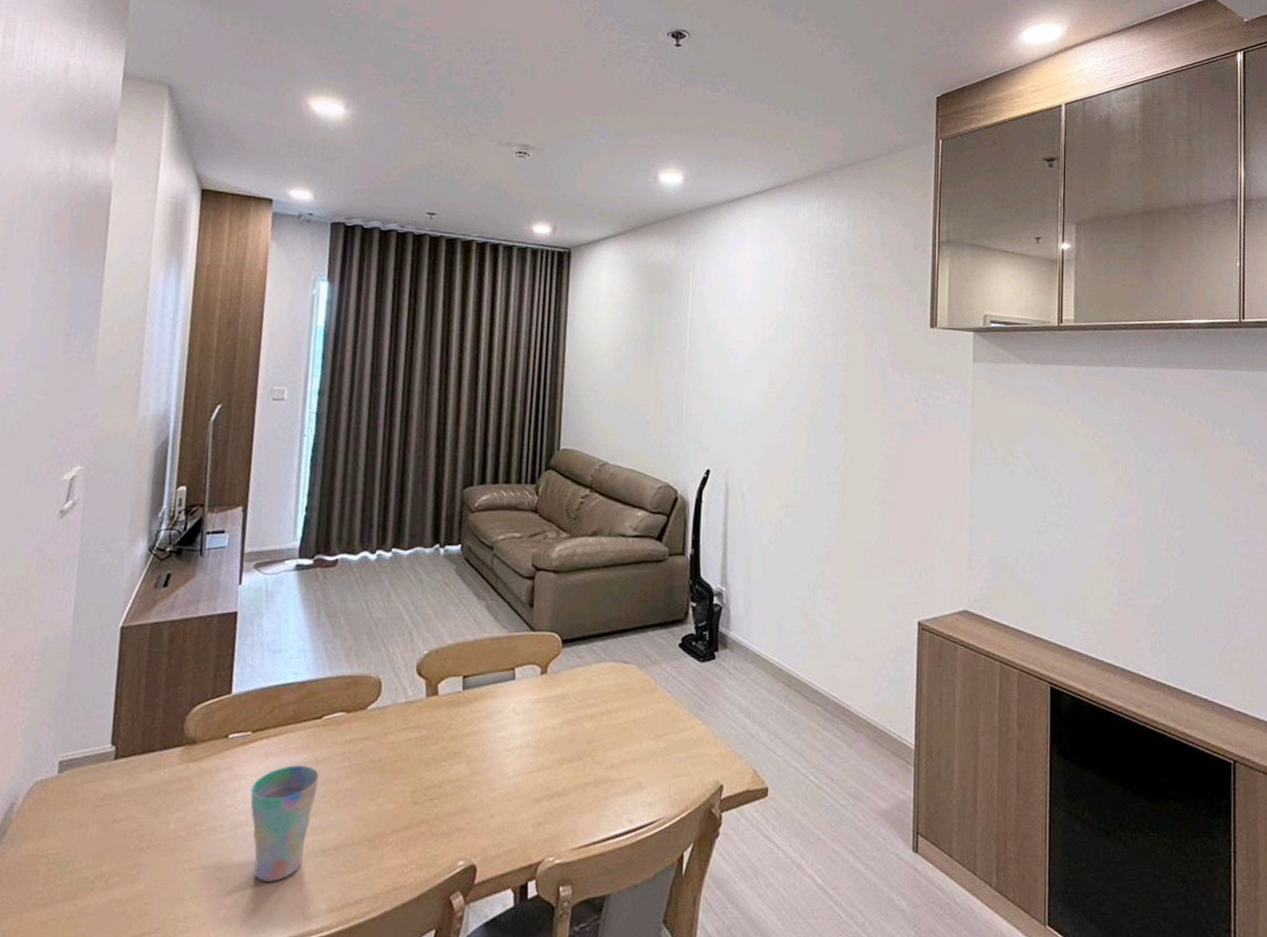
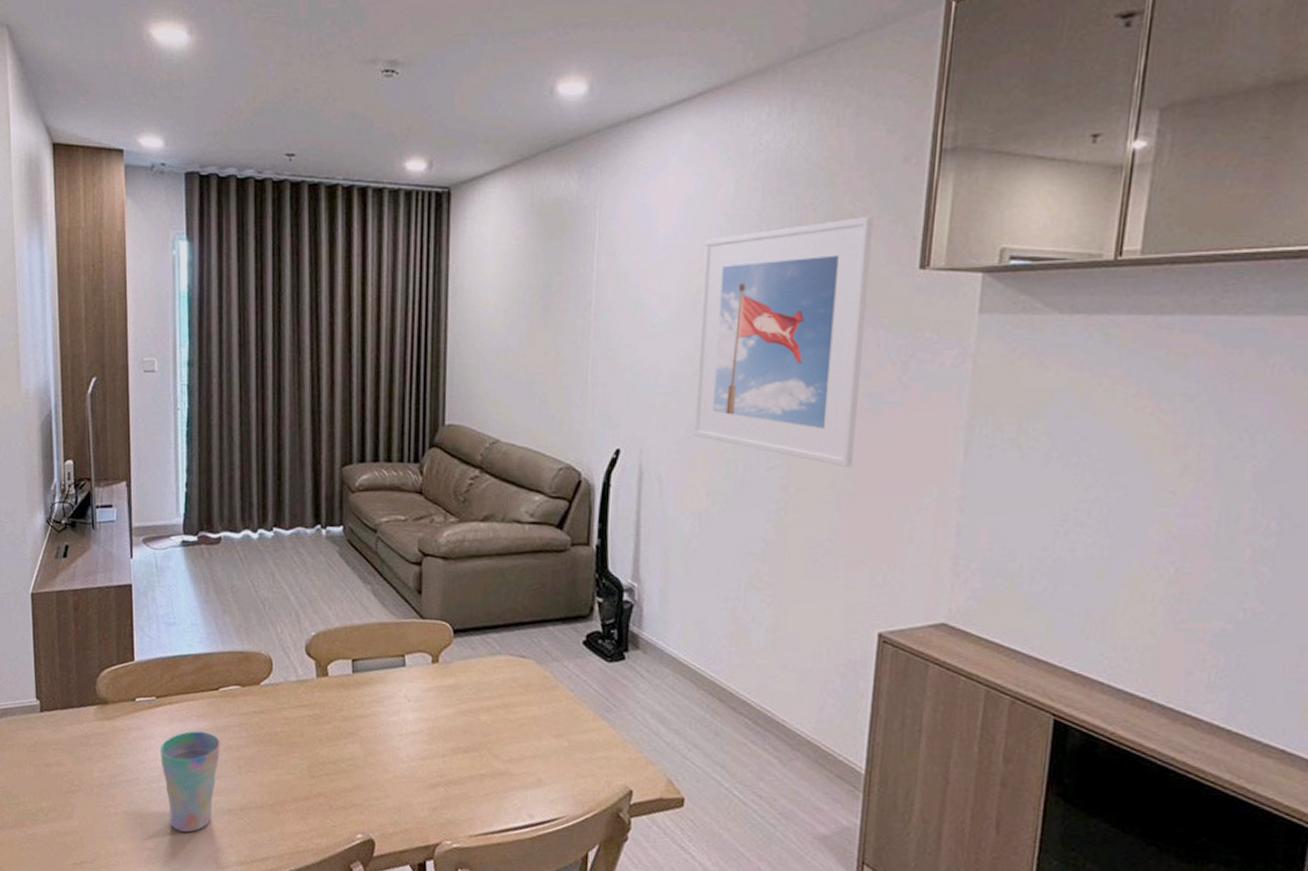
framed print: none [768,287,896,482] -> present [692,217,874,467]

